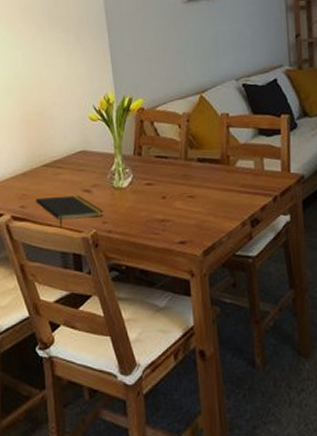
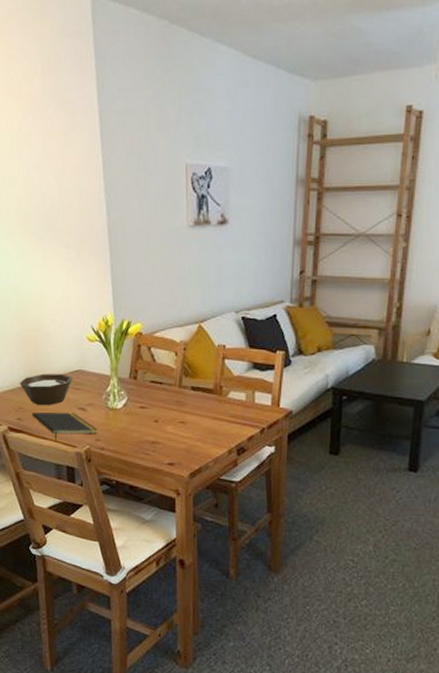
bowl: none [22,156,76,190] -> present [19,374,72,405]

